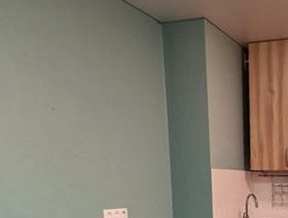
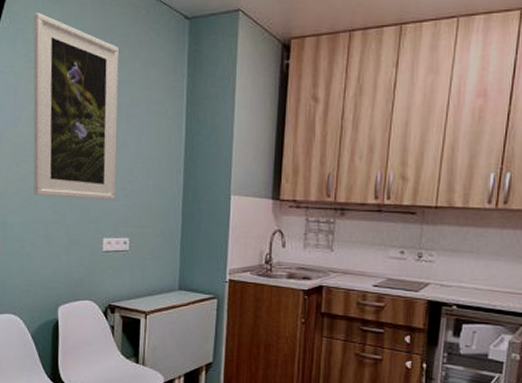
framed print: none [13,12,111,178] -> present [33,13,119,201]

